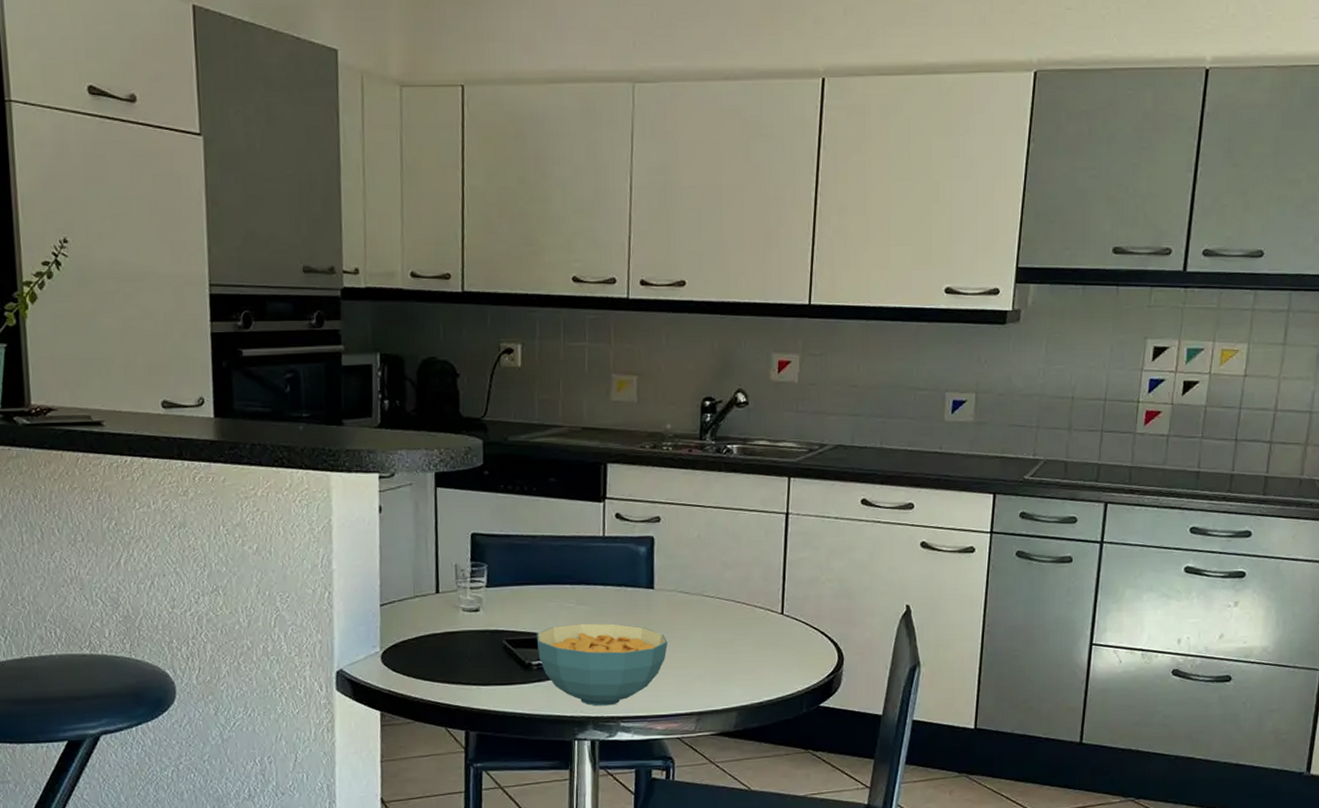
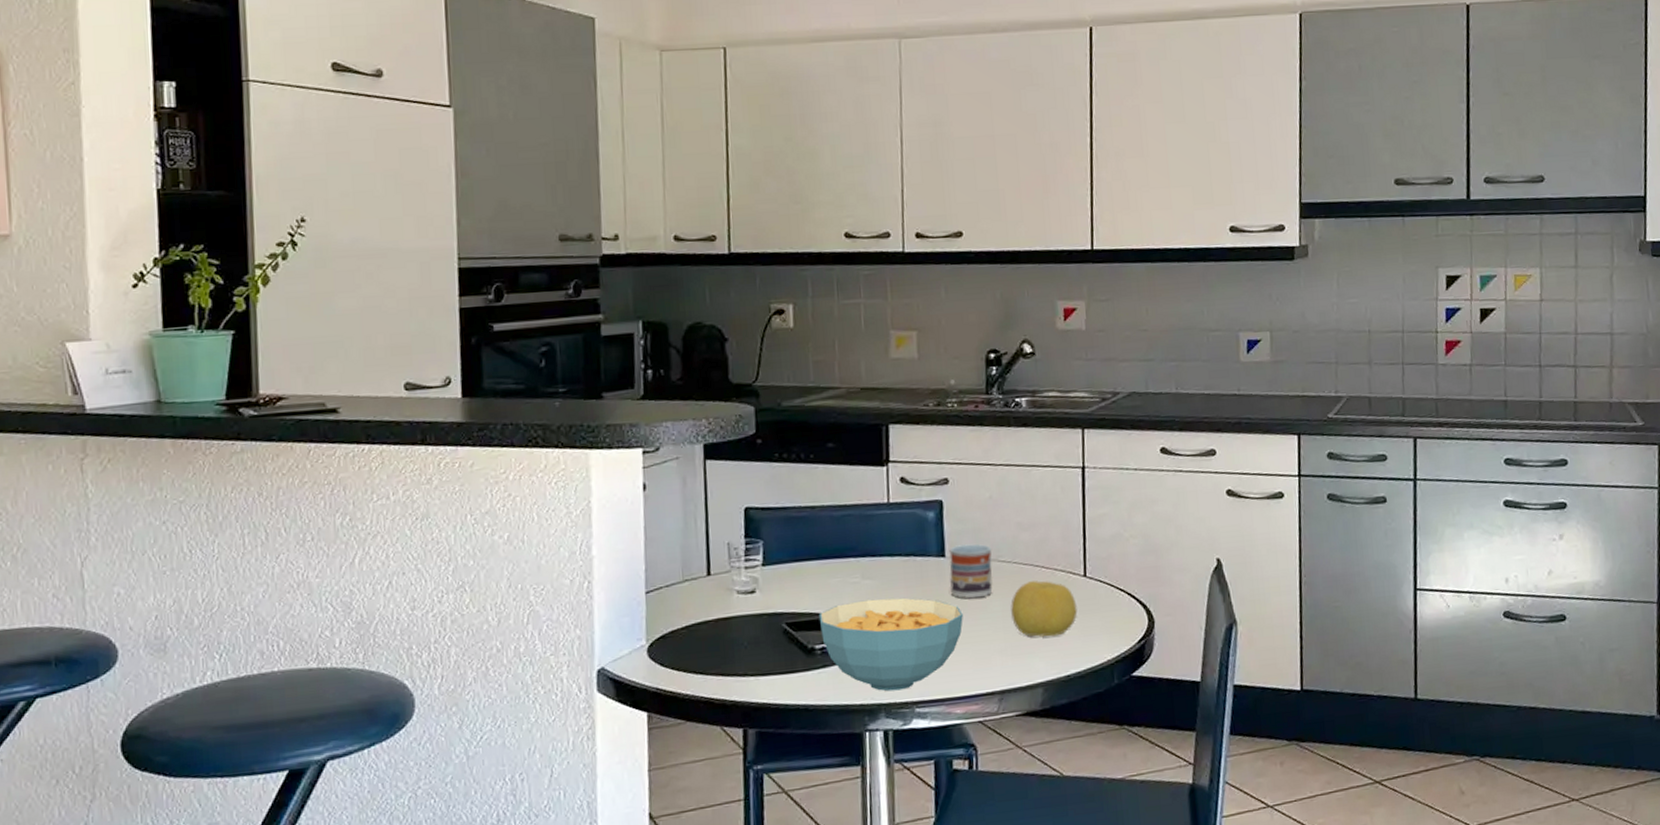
cup: none [657,578,697,628] -> present [949,544,993,598]
fruit: none [712,615,773,667] -> present [1011,580,1078,638]

